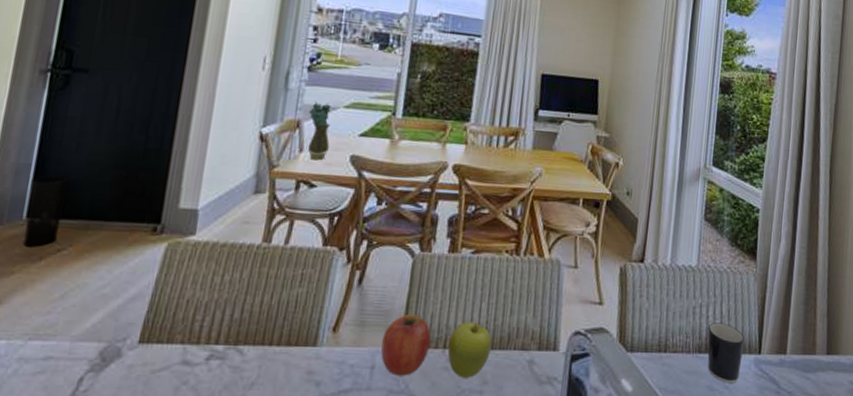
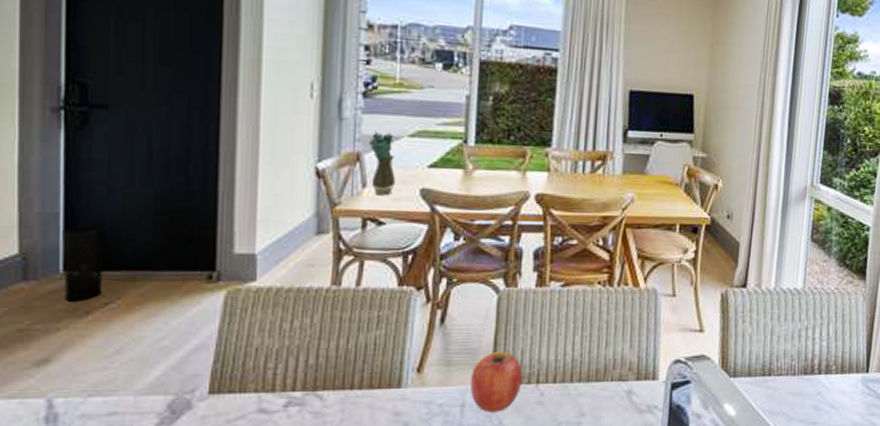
fruit: present [447,321,492,378] -> none [541,355,587,411]
mug: present [707,322,745,383] -> none [813,344,852,403]

